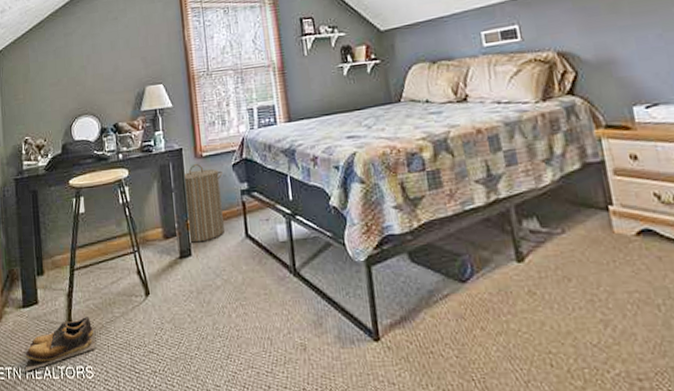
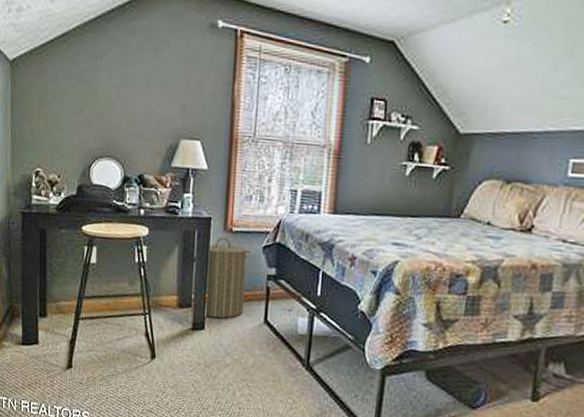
shoes: present [25,317,96,372] -> none [20,366,96,405]

